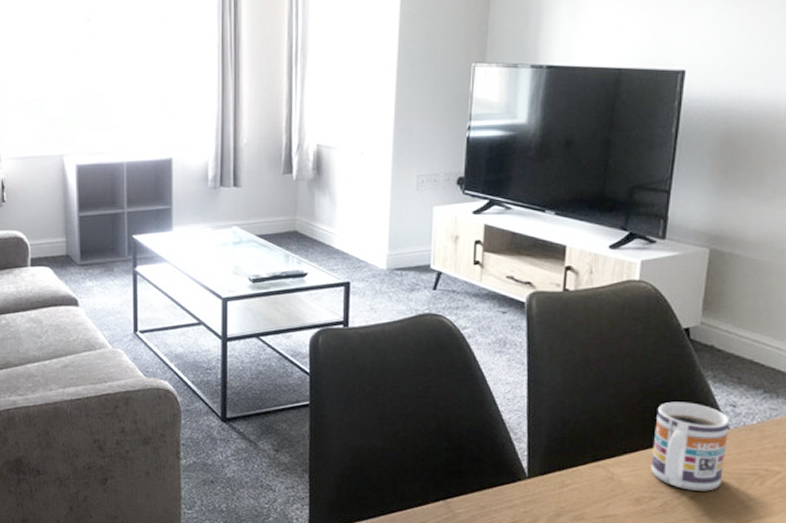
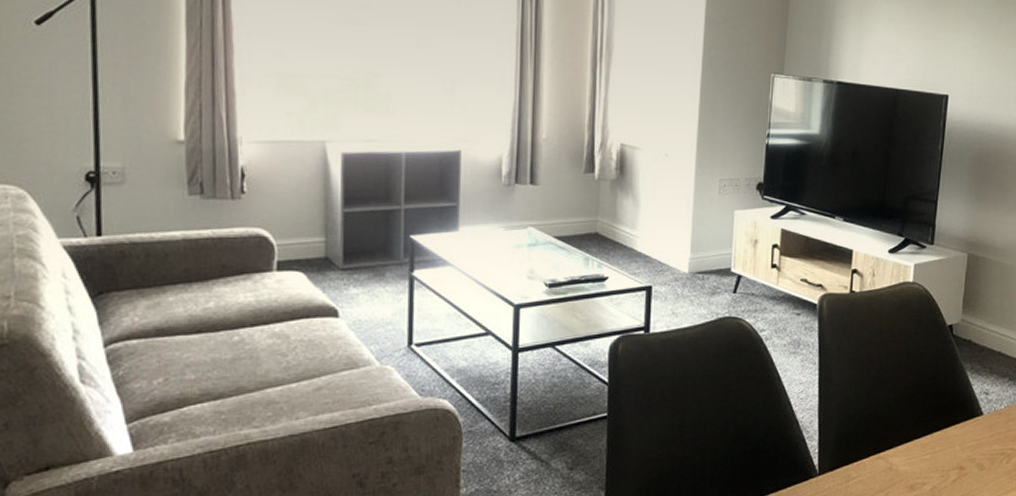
mug: present [650,401,730,491] -> none [922,392,984,473]

